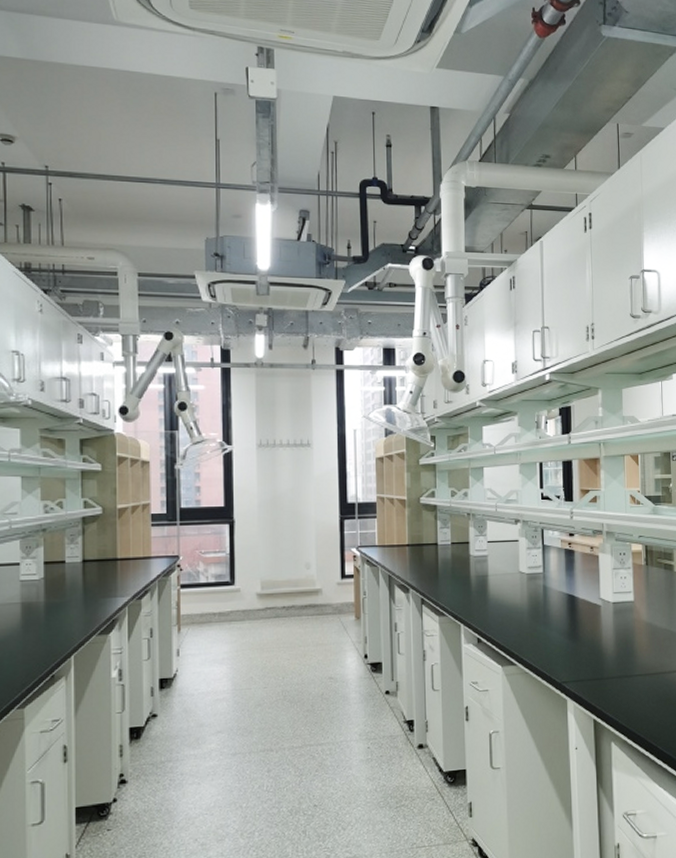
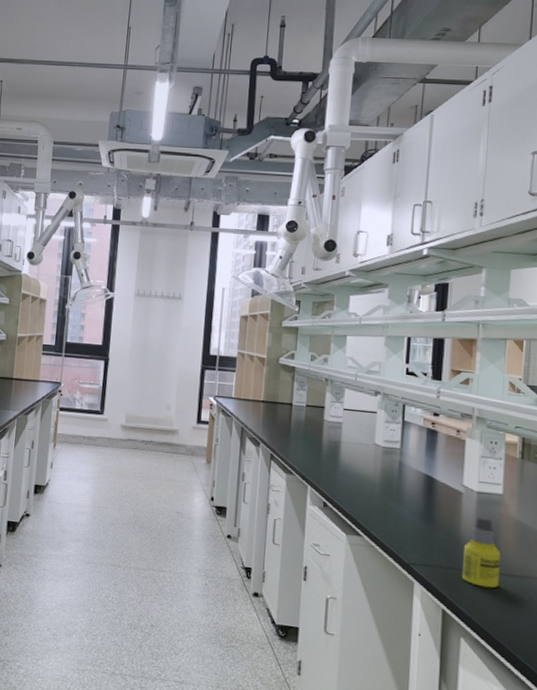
bottle: none [607,625,639,691] -> present [462,516,501,588]

